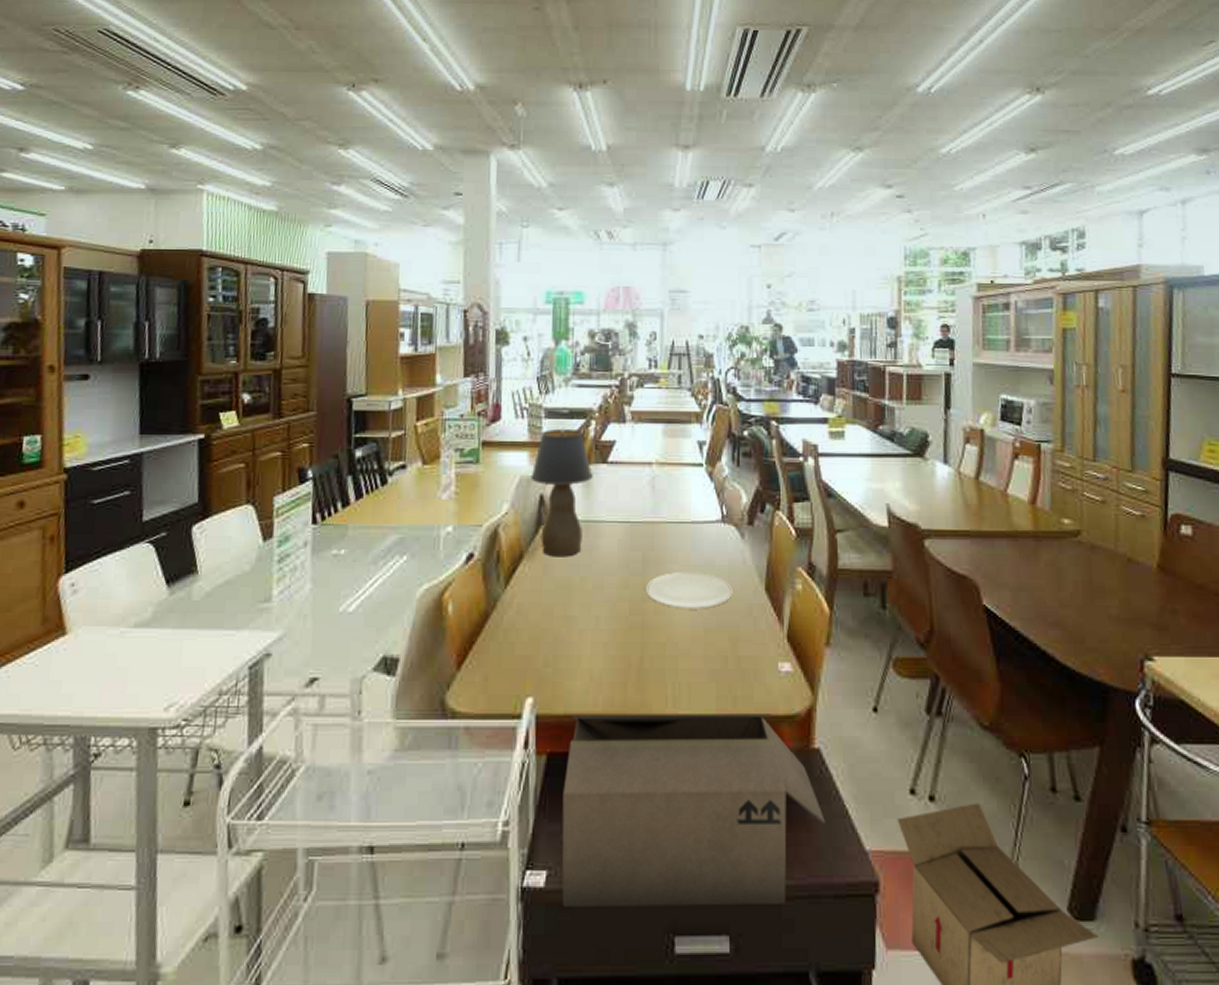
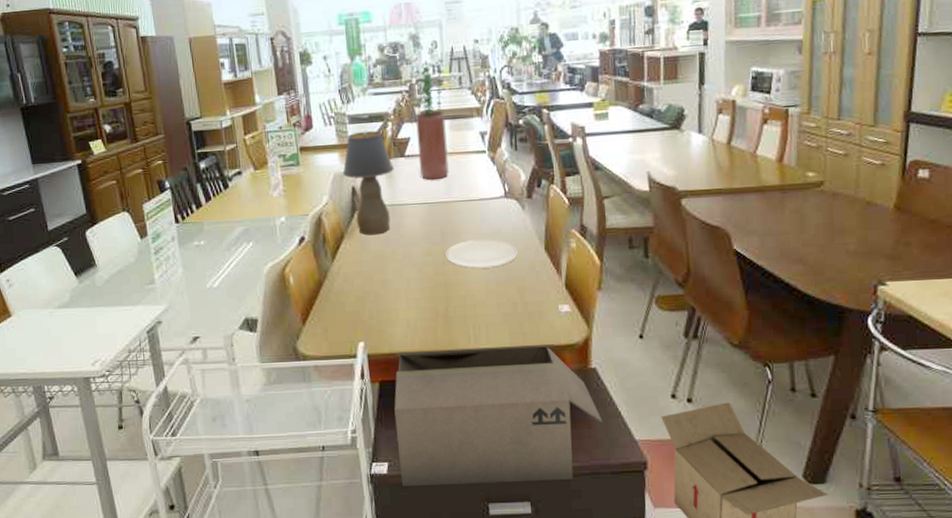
vase: none [623,346,662,493] -> present [414,53,449,180]

